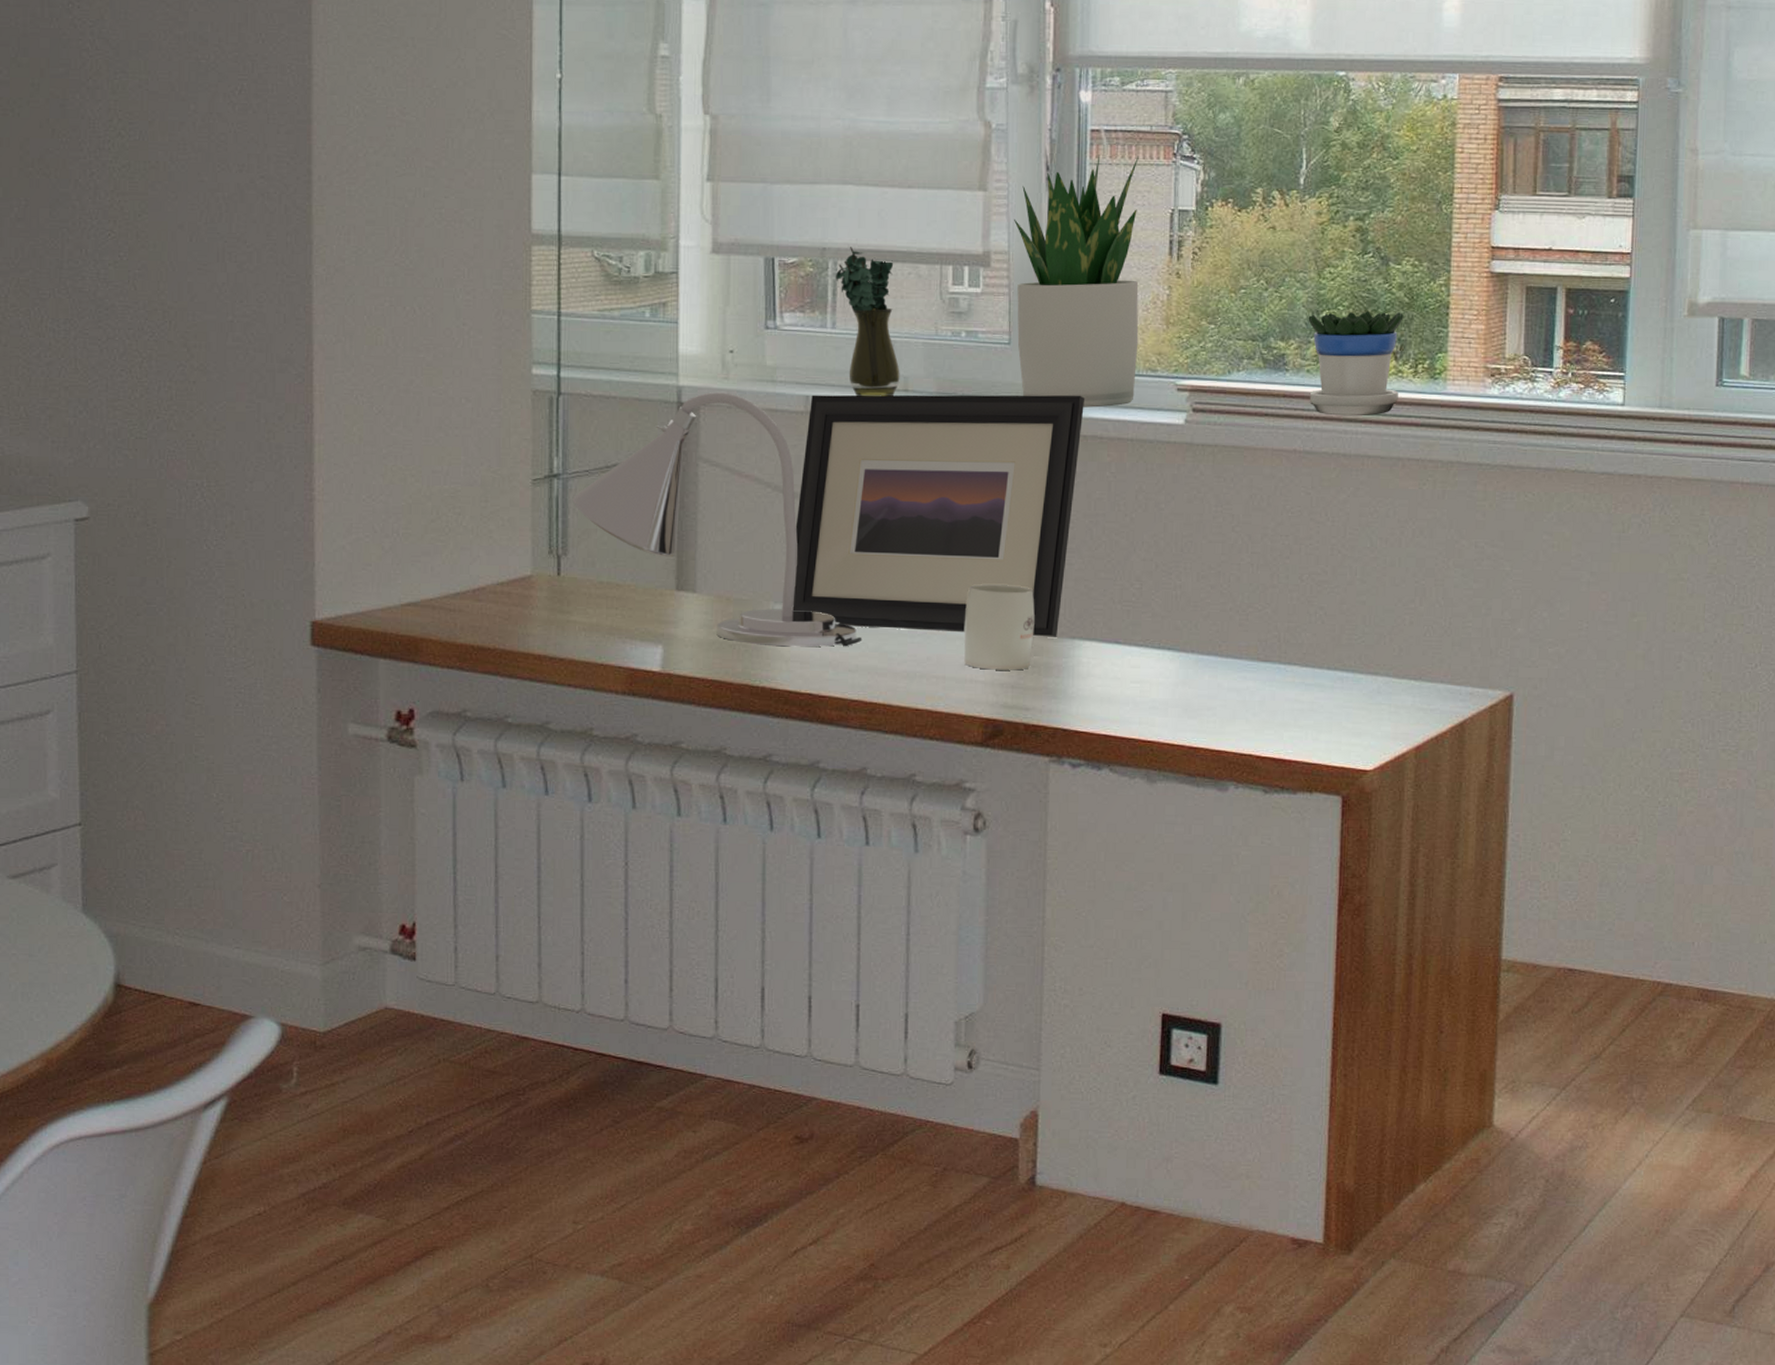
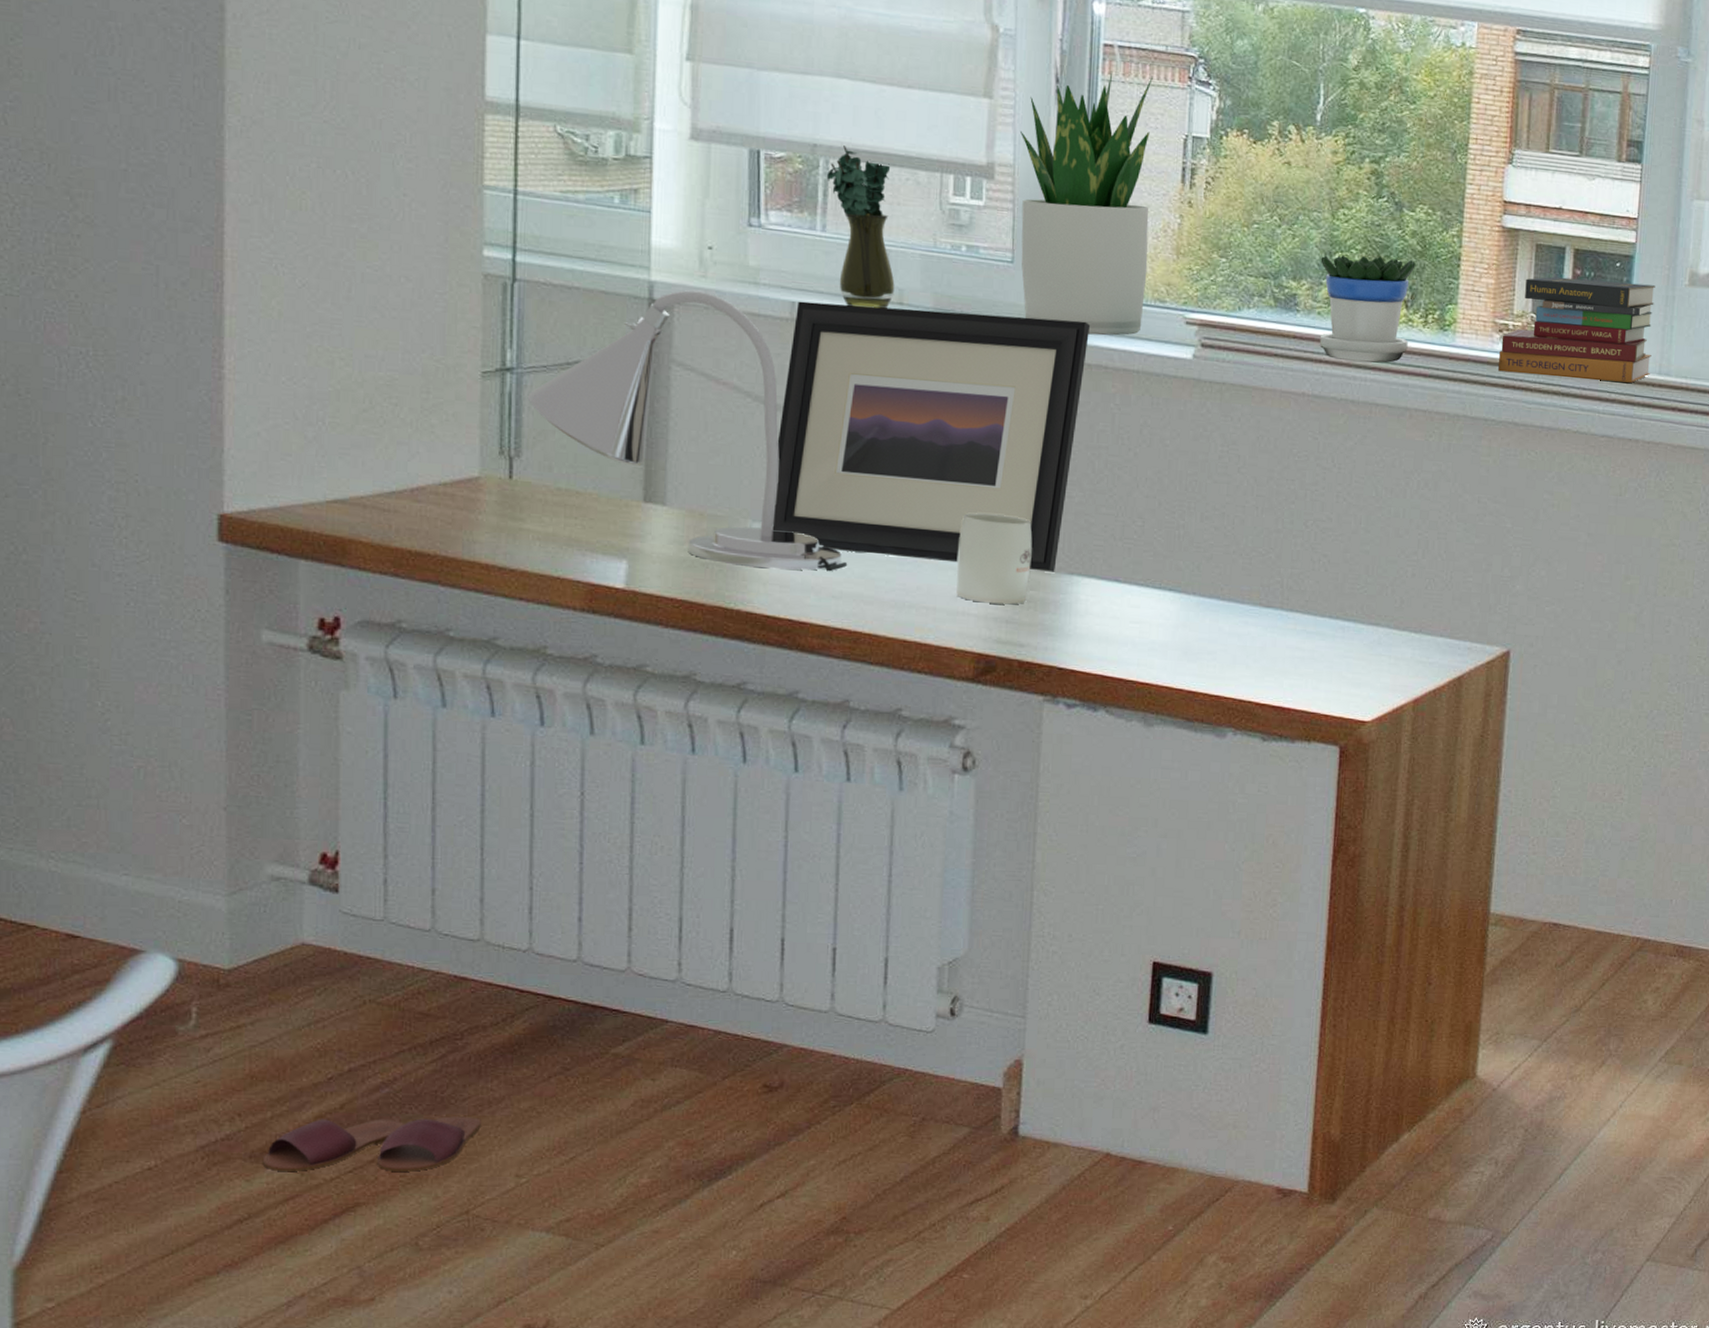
slippers: none [354,1166,542,1218] -> present [262,1116,481,1172]
books: none [1492,317,1653,418] -> present [1498,276,1656,383]

